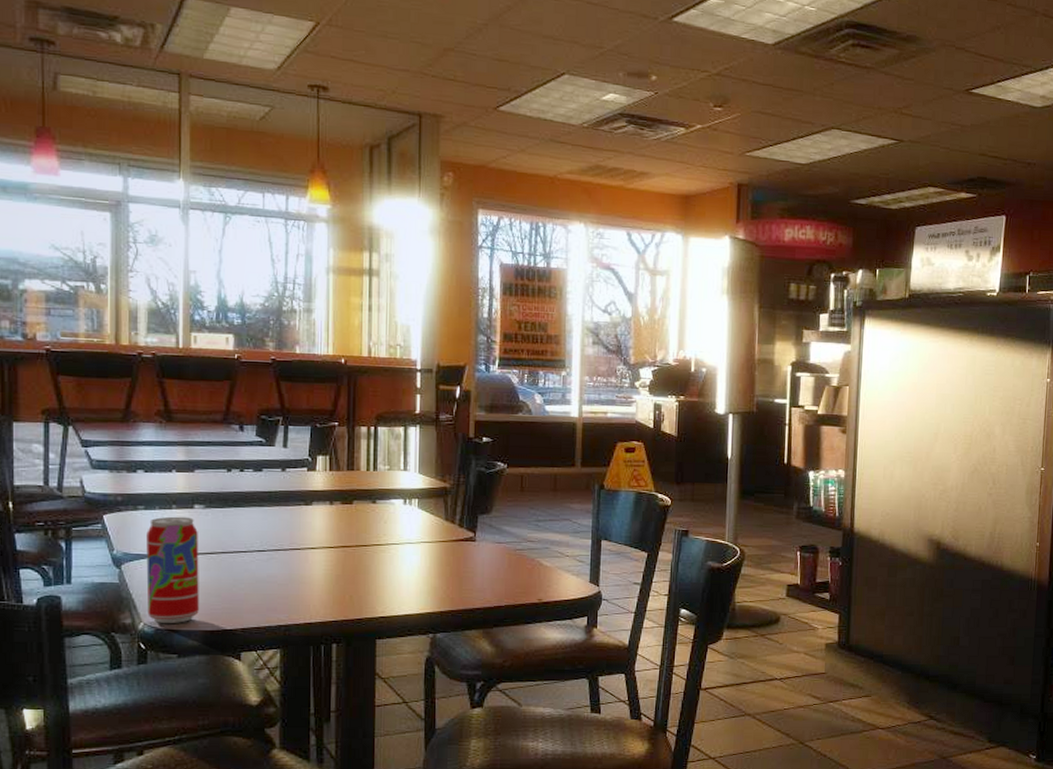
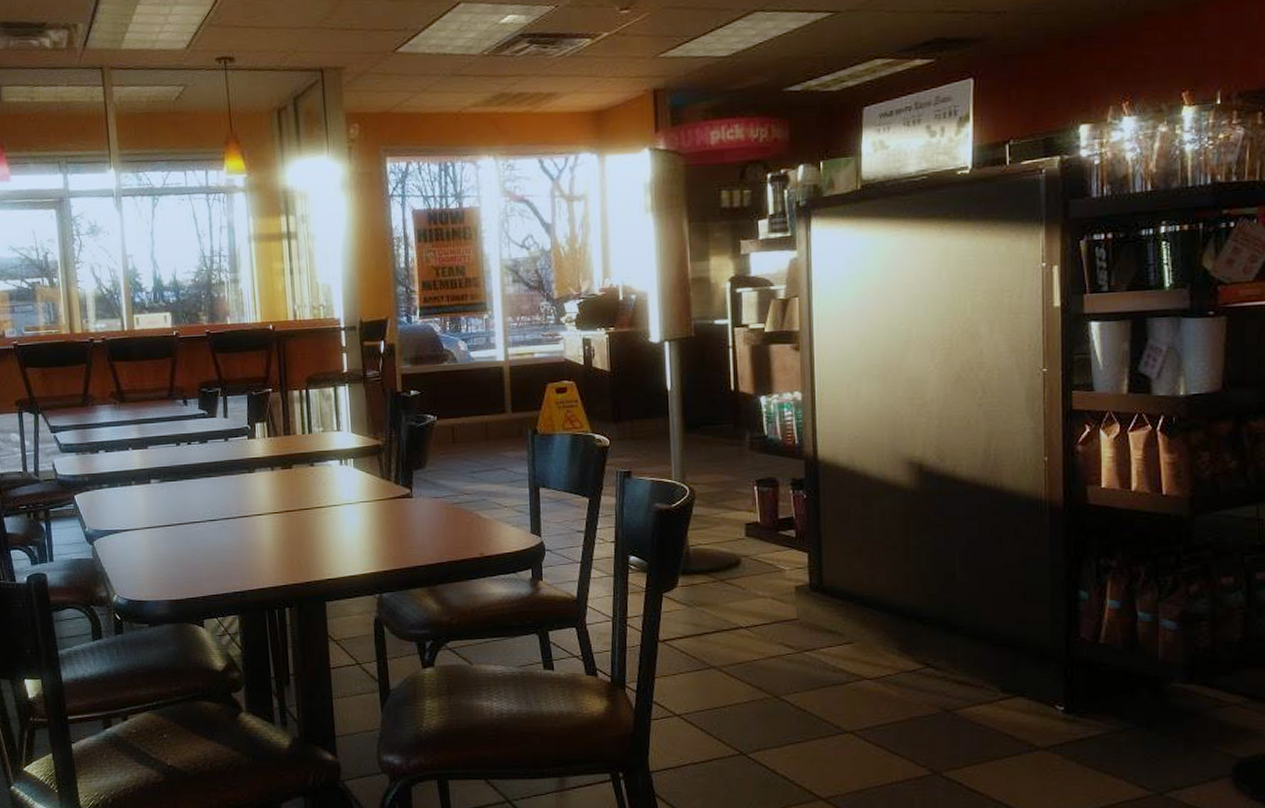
beverage can: present [146,516,199,623] -> none [112,492,163,595]

